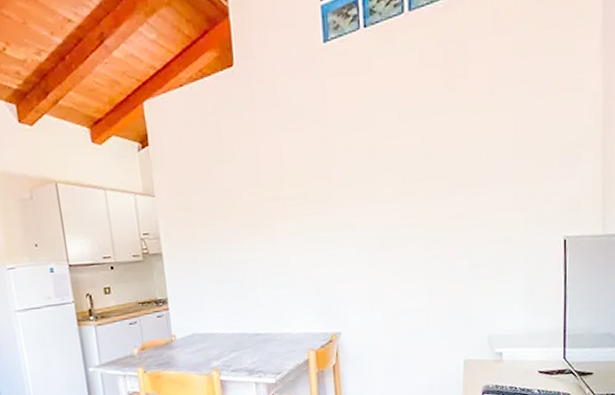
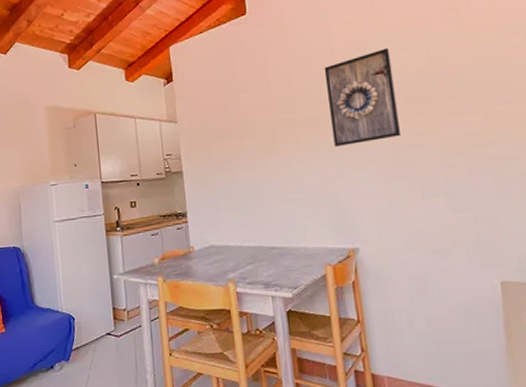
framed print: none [316,117,390,228] -> present [324,47,402,148]

